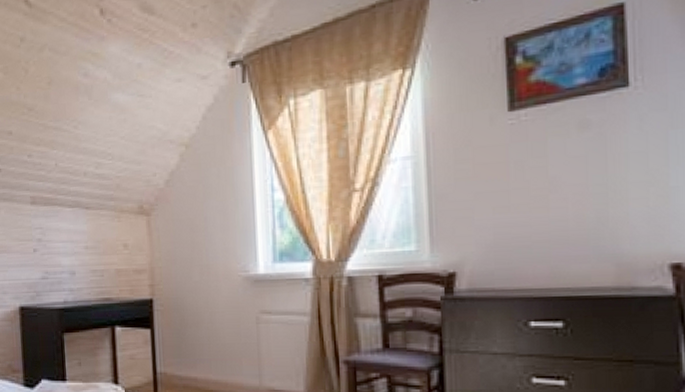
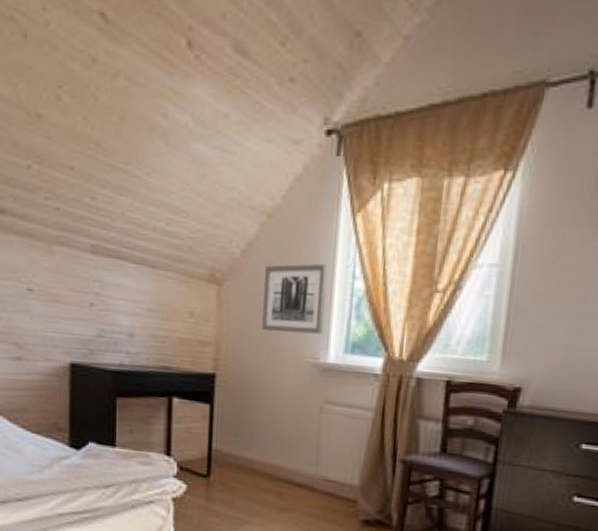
wall art: none [189,181,250,252] -> present [262,263,328,335]

